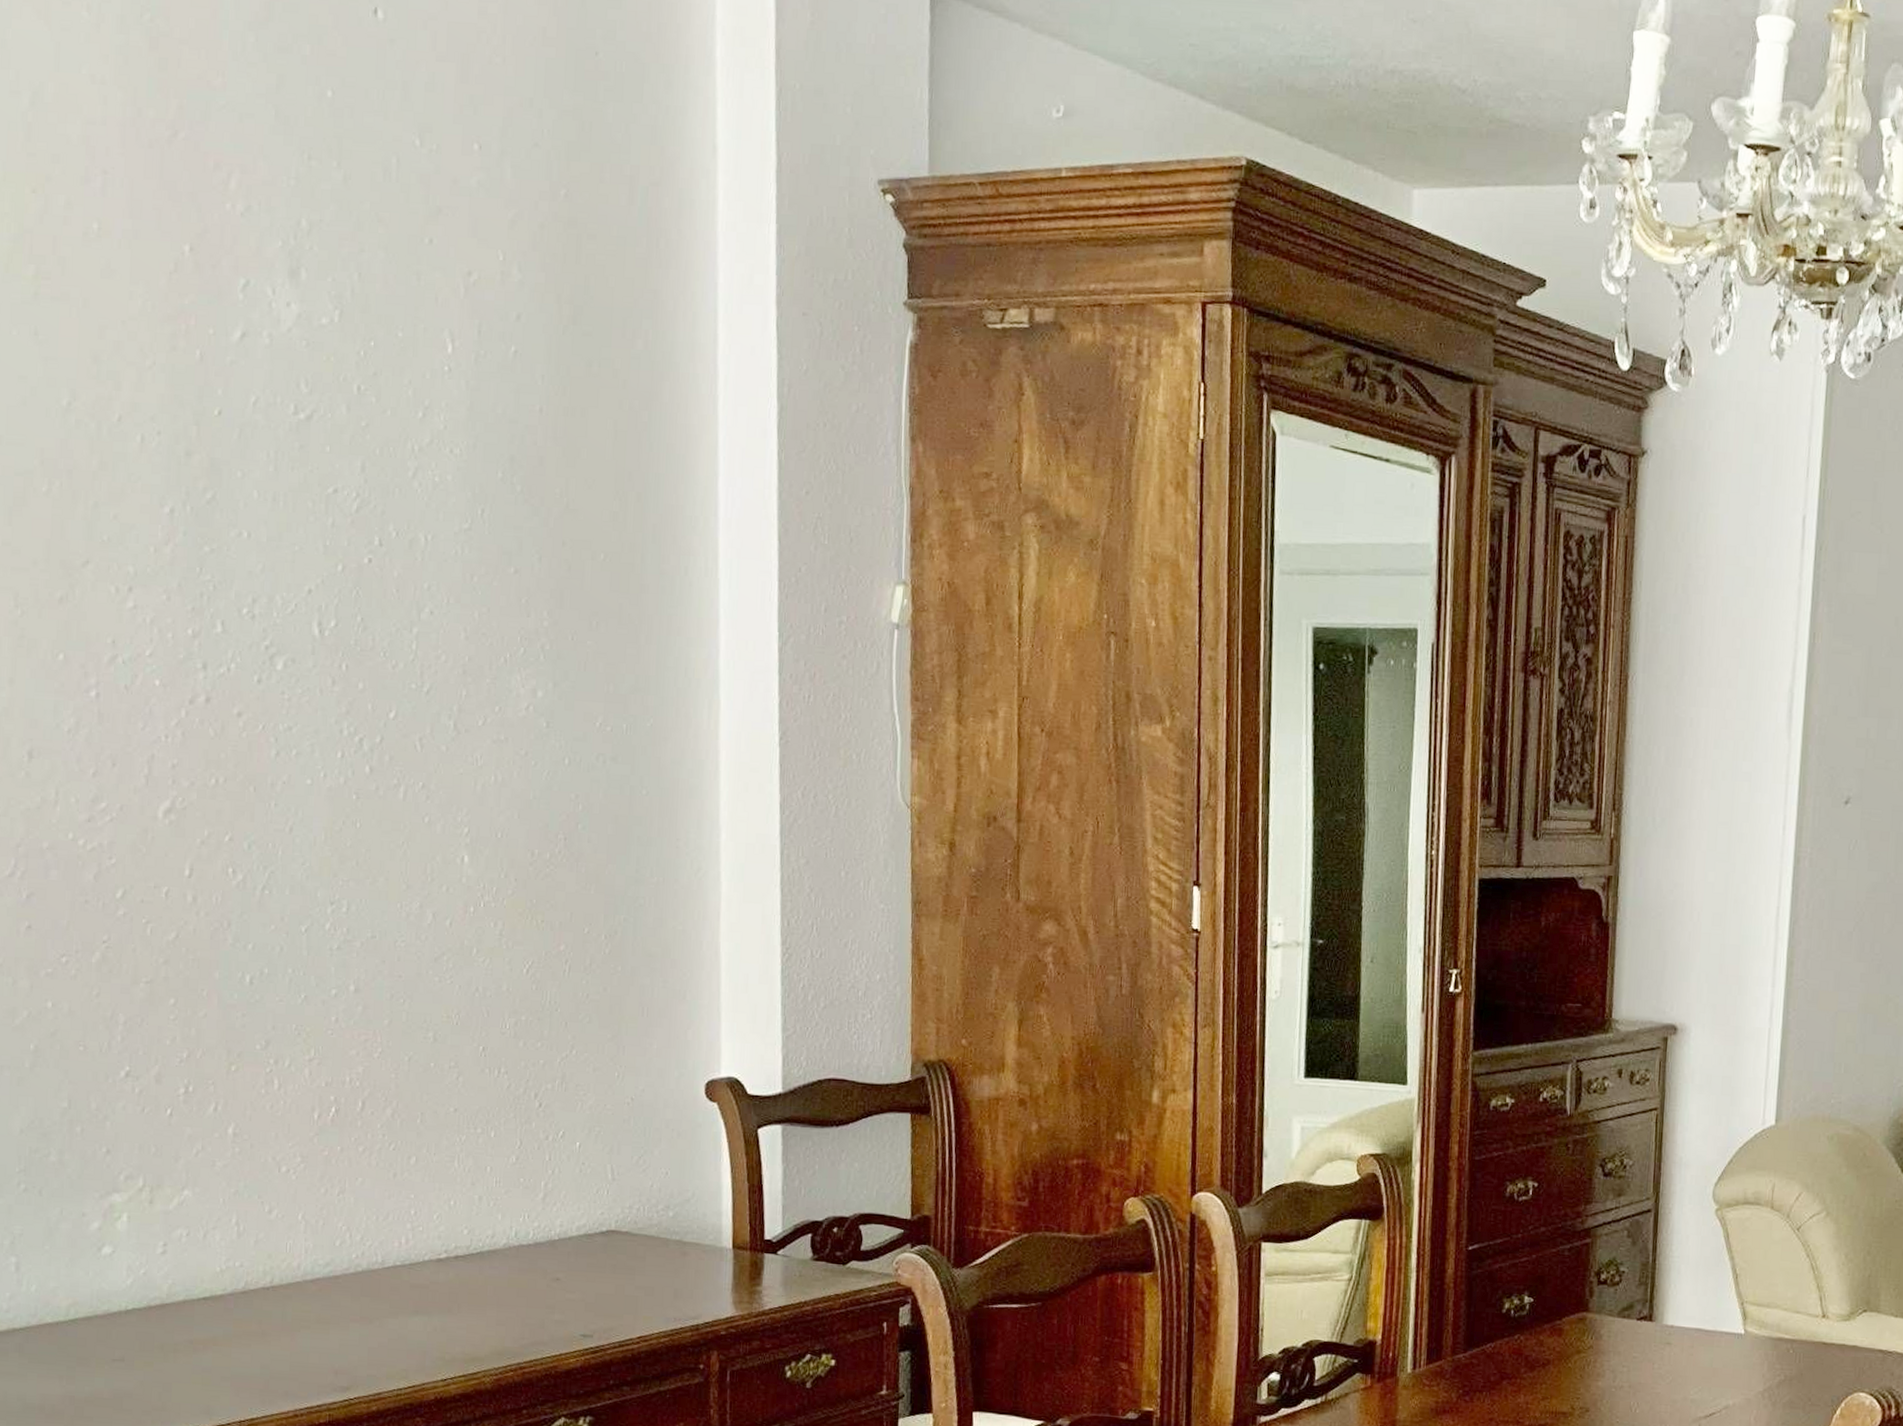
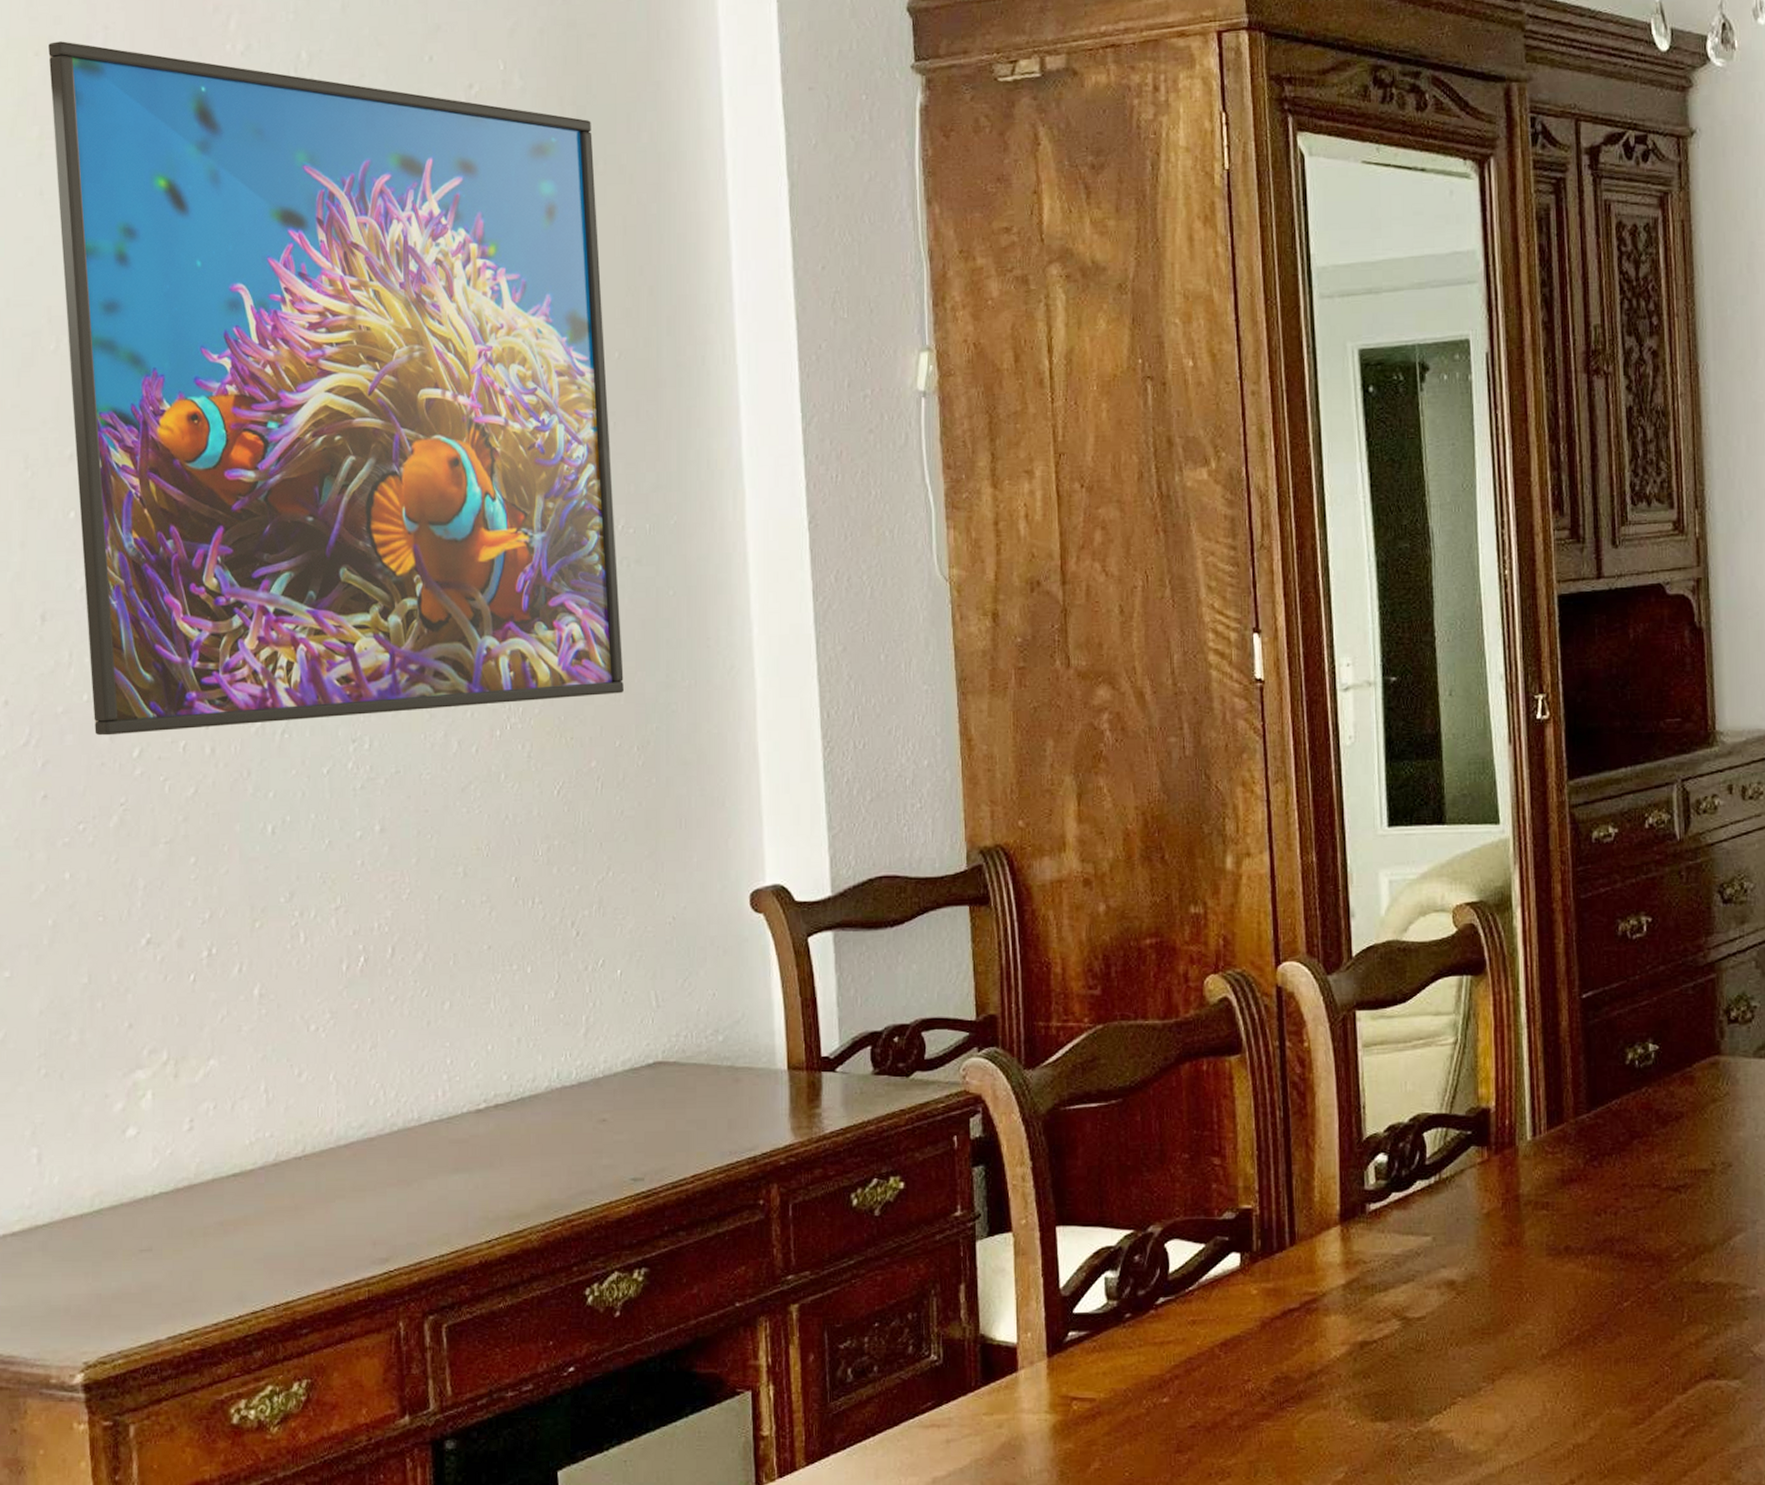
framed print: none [46,180,595,884] -> present [48,41,624,736]

